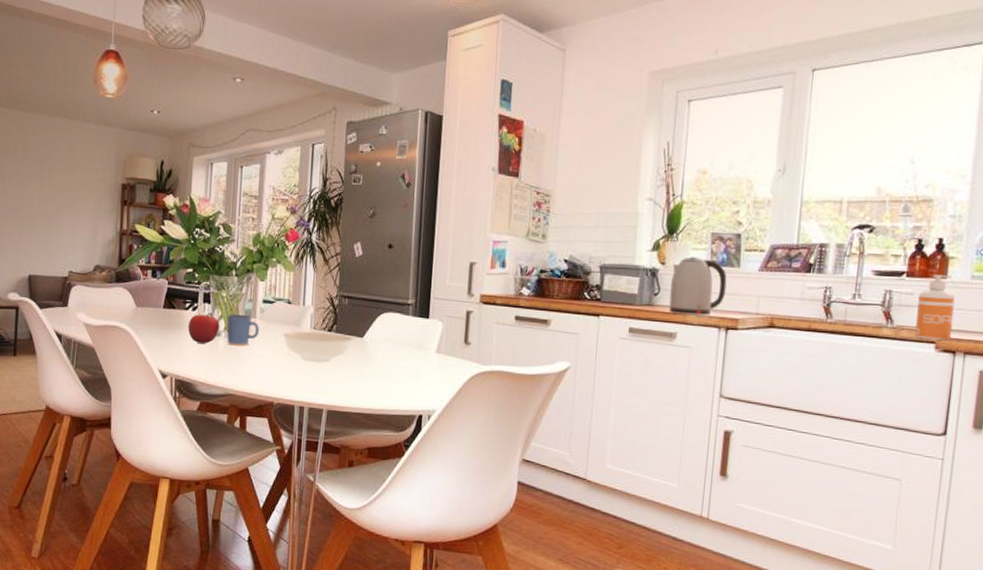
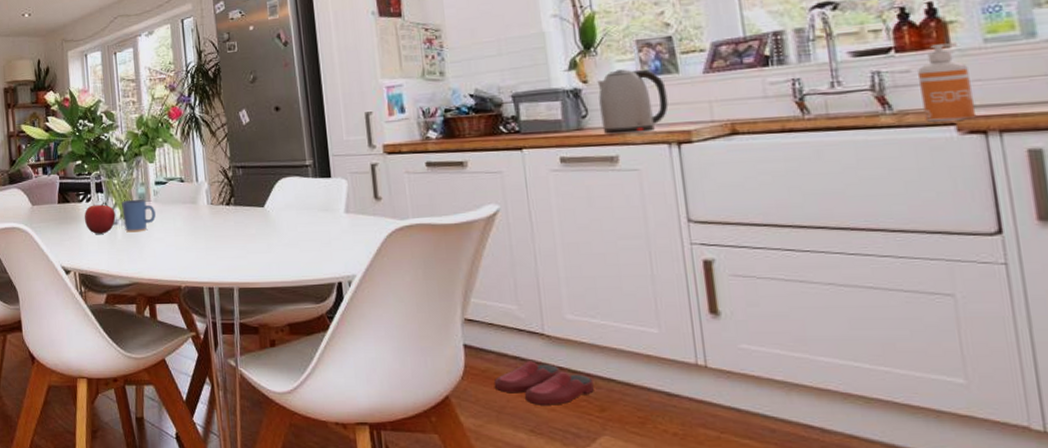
bowl: present [283,331,353,363] -> none [180,206,254,239]
slippers: none [537,501,618,540] -> present [495,361,594,405]

